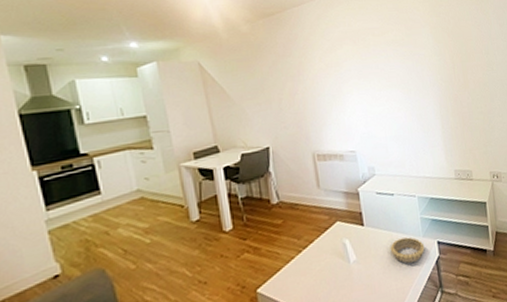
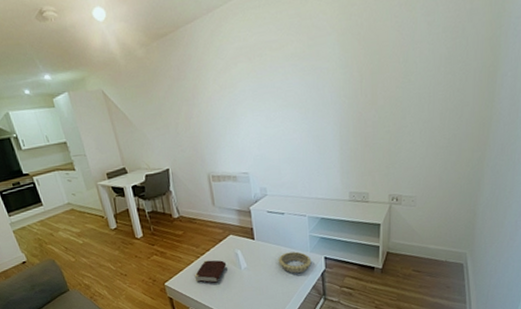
book: none [294,253,333,285] -> present [194,260,227,283]

